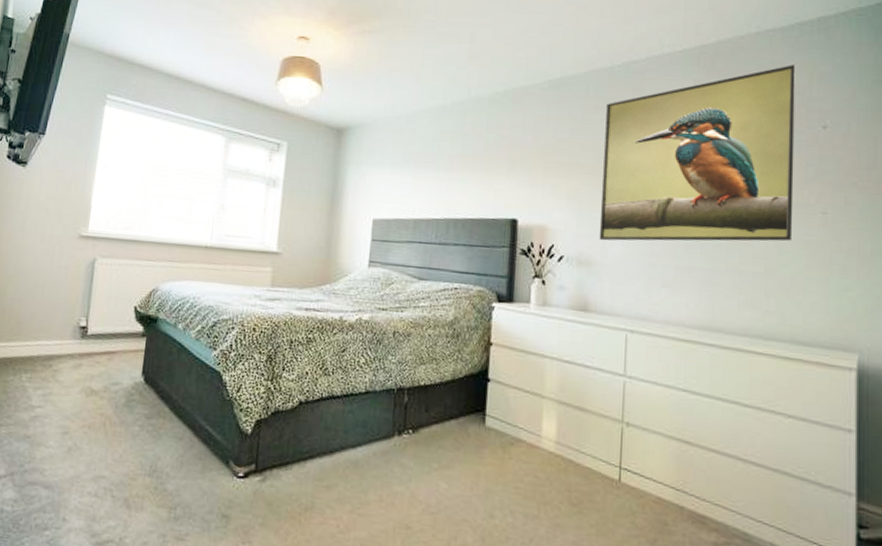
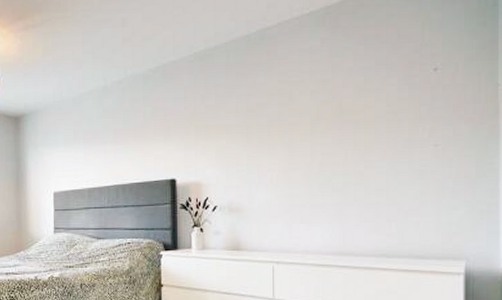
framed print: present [599,65,796,242] -> none [245,15,410,190]

